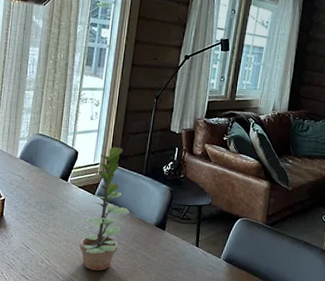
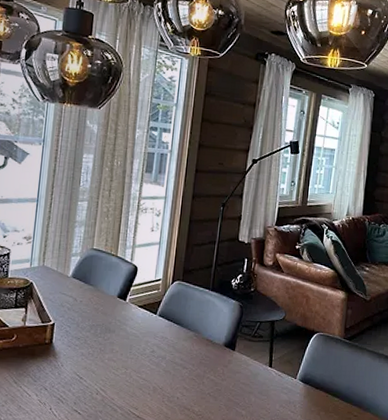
plant: present [79,147,130,271] -> none [139,260,195,400]

